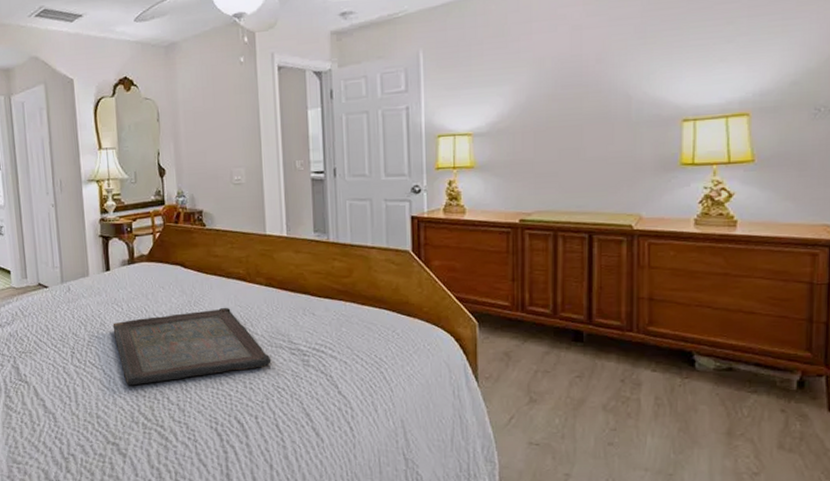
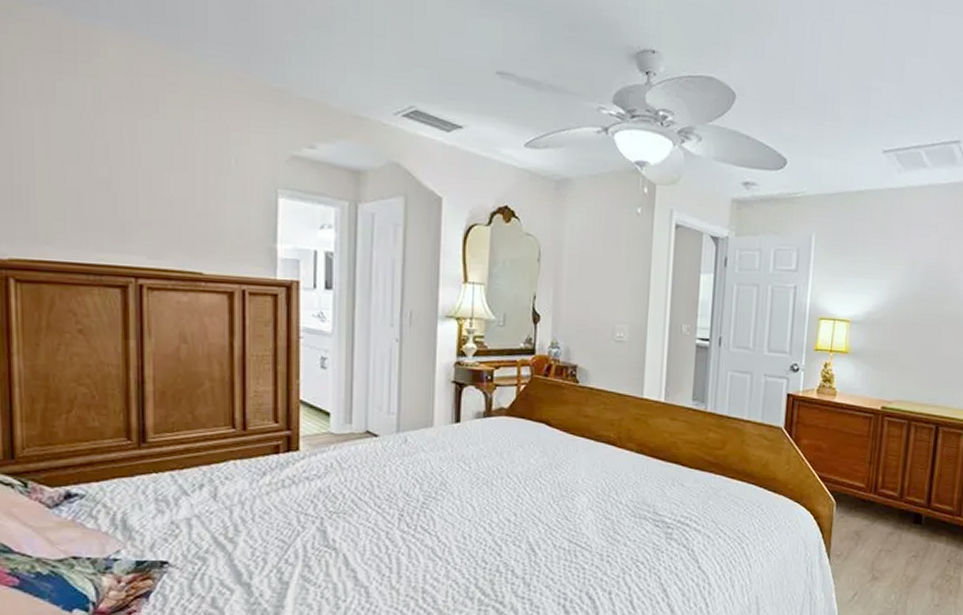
serving tray: present [112,307,271,386] -> none [455,472,633,556]

